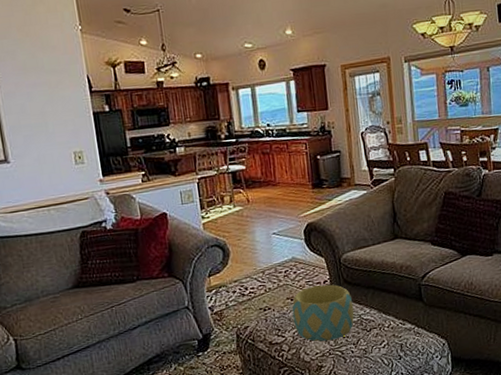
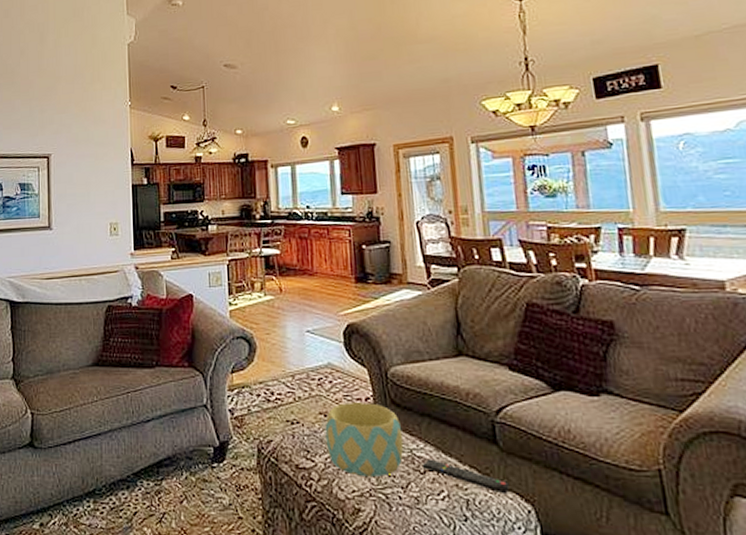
remote control: none [368,319,431,336] -> present [421,459,510,495]

